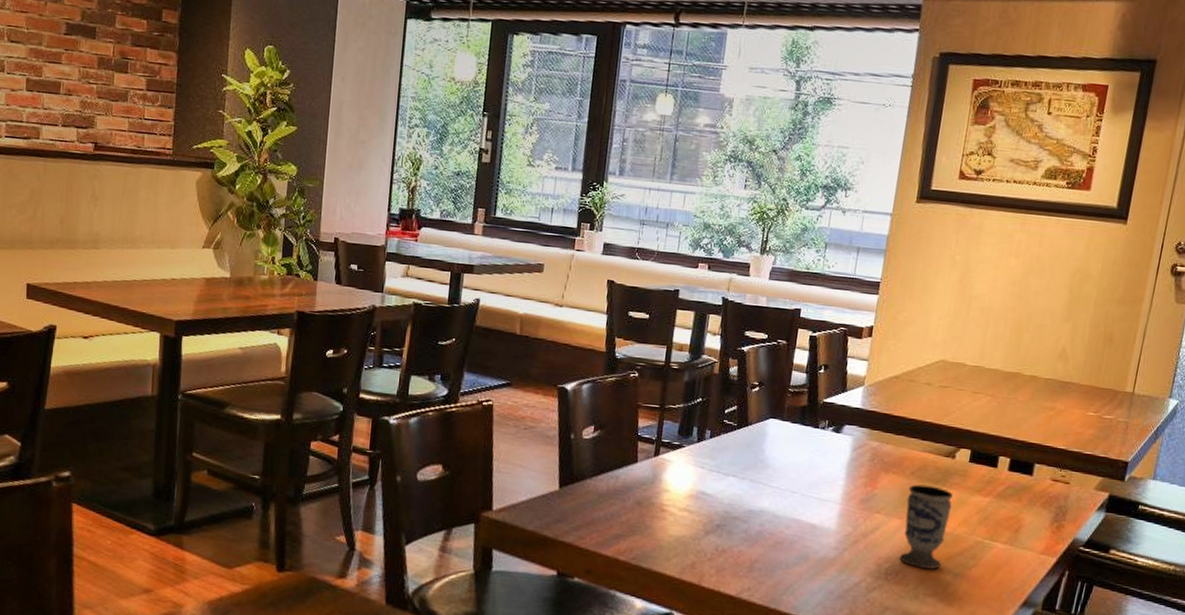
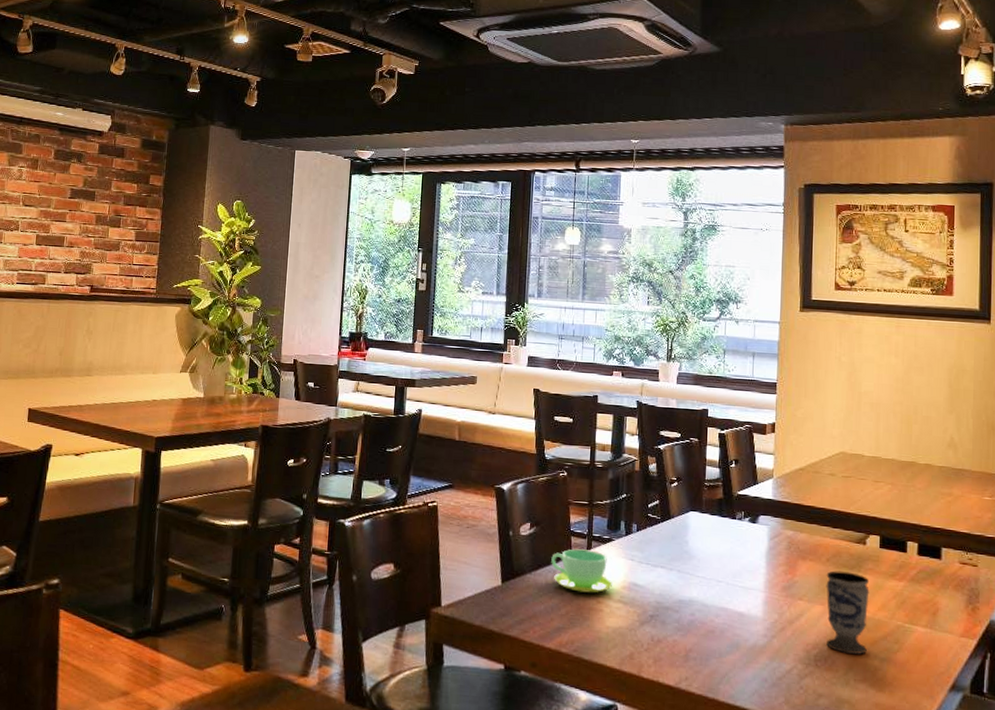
cup: none [614,454,680,501] -> present [551,549,613,593]

